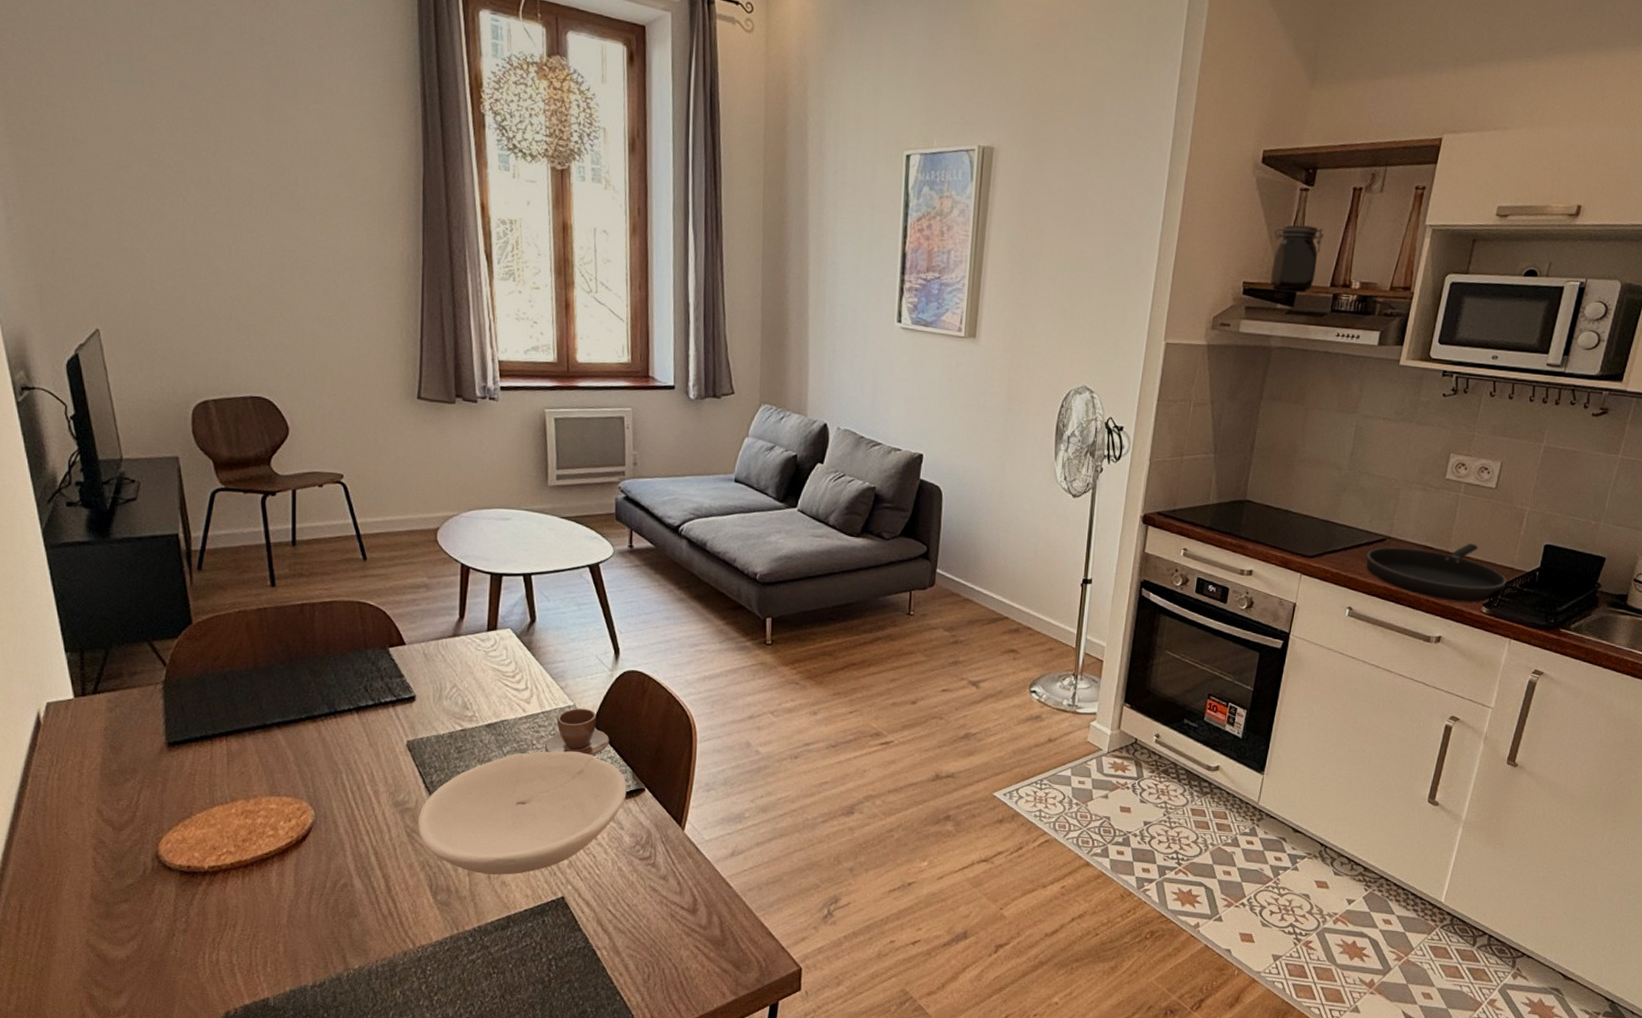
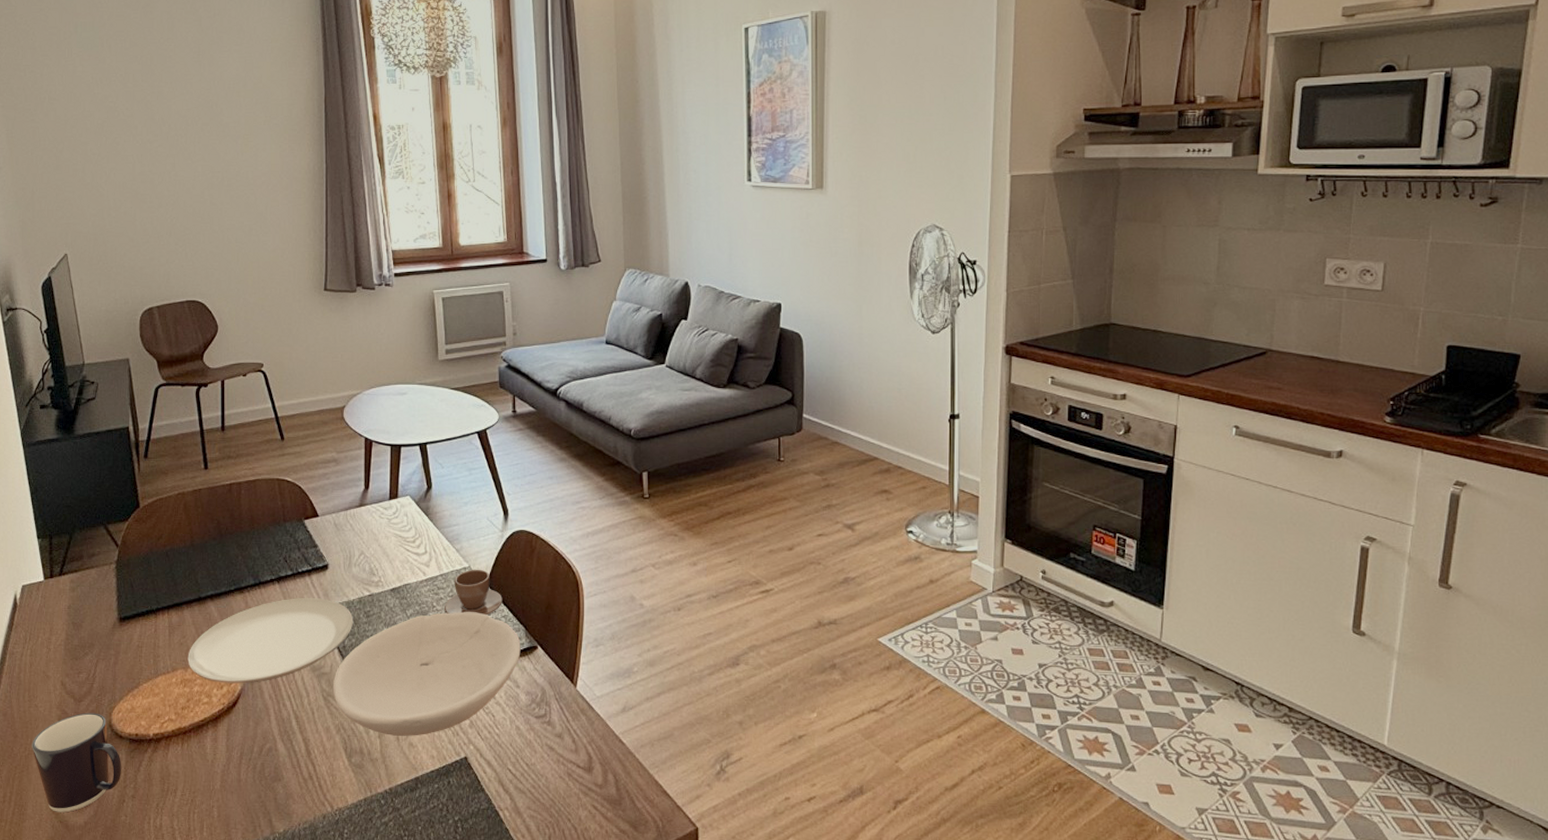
mug: none [61,842,170,946] -> present [32,712,121,813]
plate: none [250,729,443,817] -> present [187,598,354,684]
jar: present [1269,224,1324,294] -> none [1110,48,1161,114]
frying pan: present [1366,543,1507,602] -> none [1248,350,1409,411]

